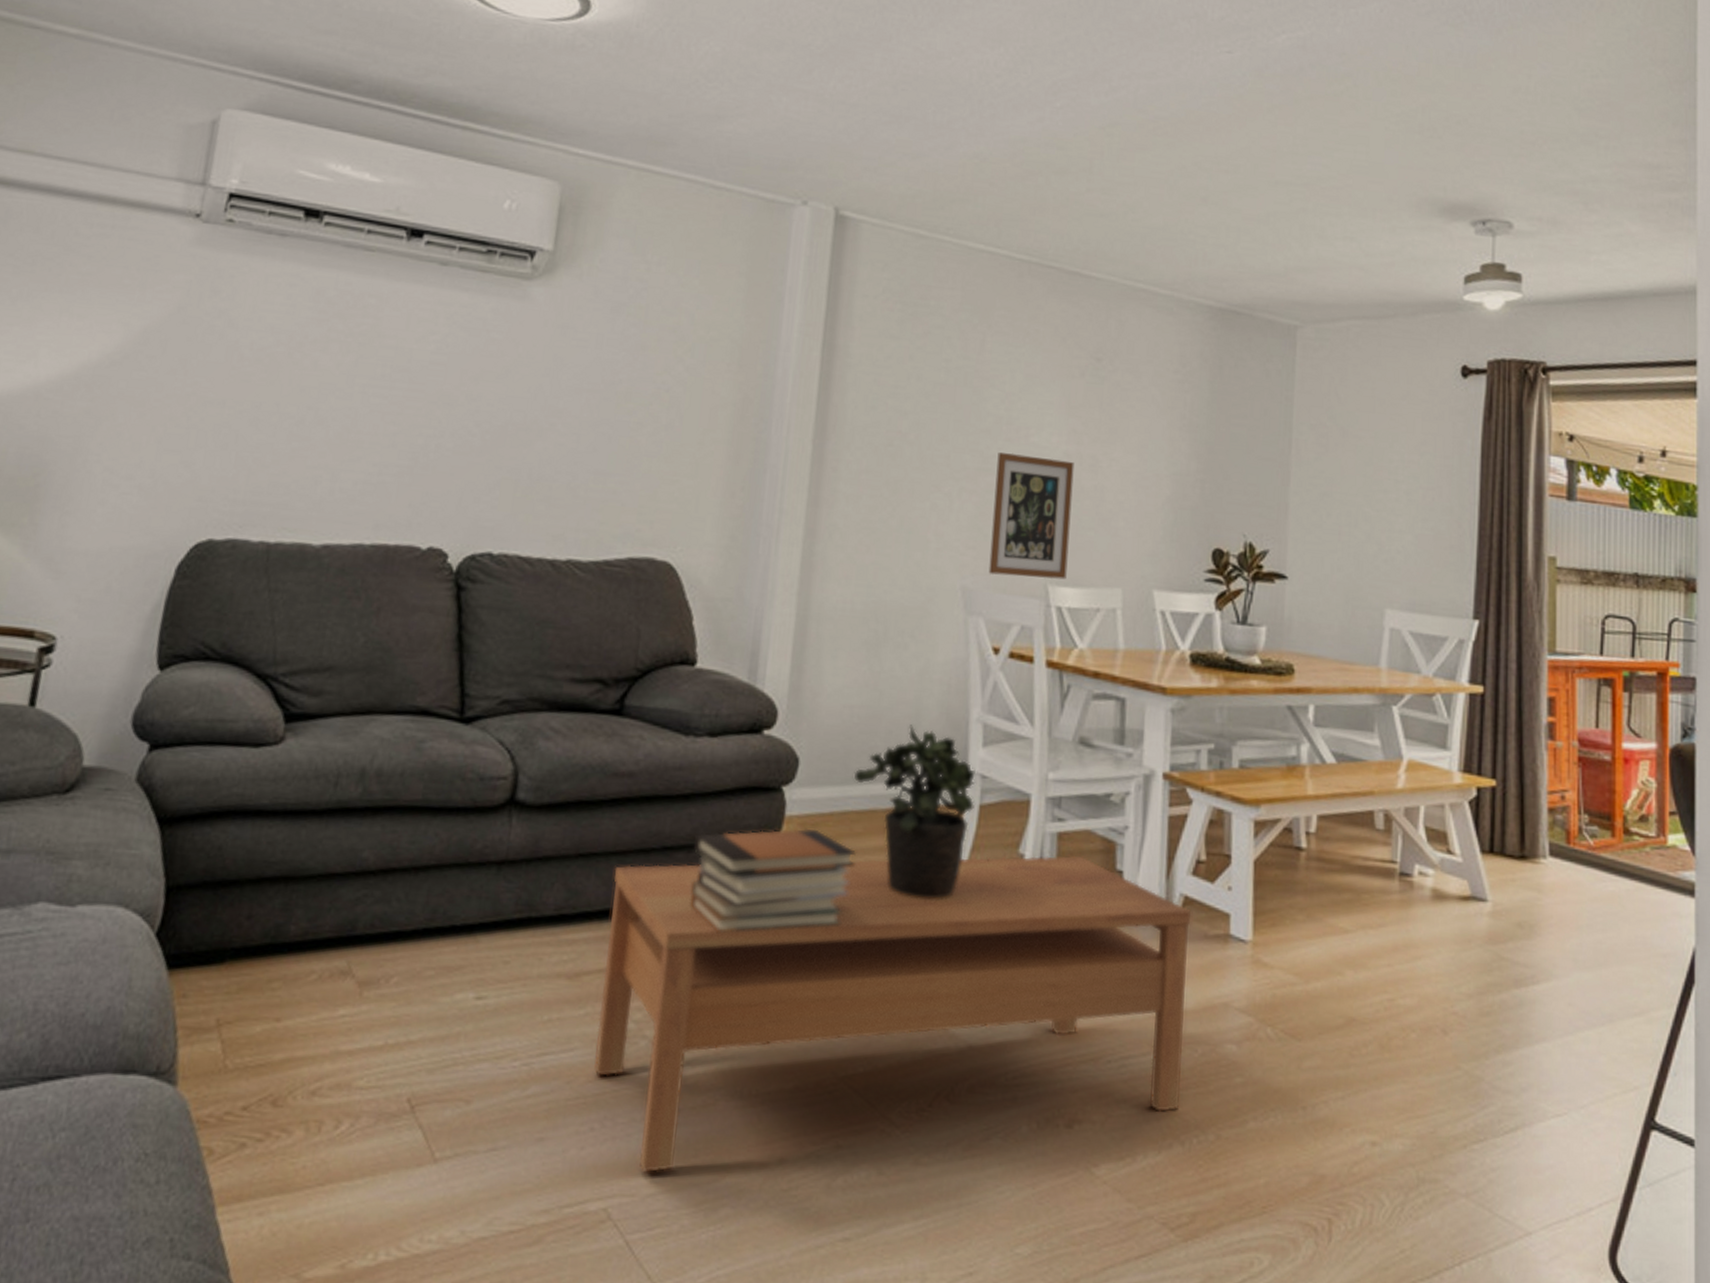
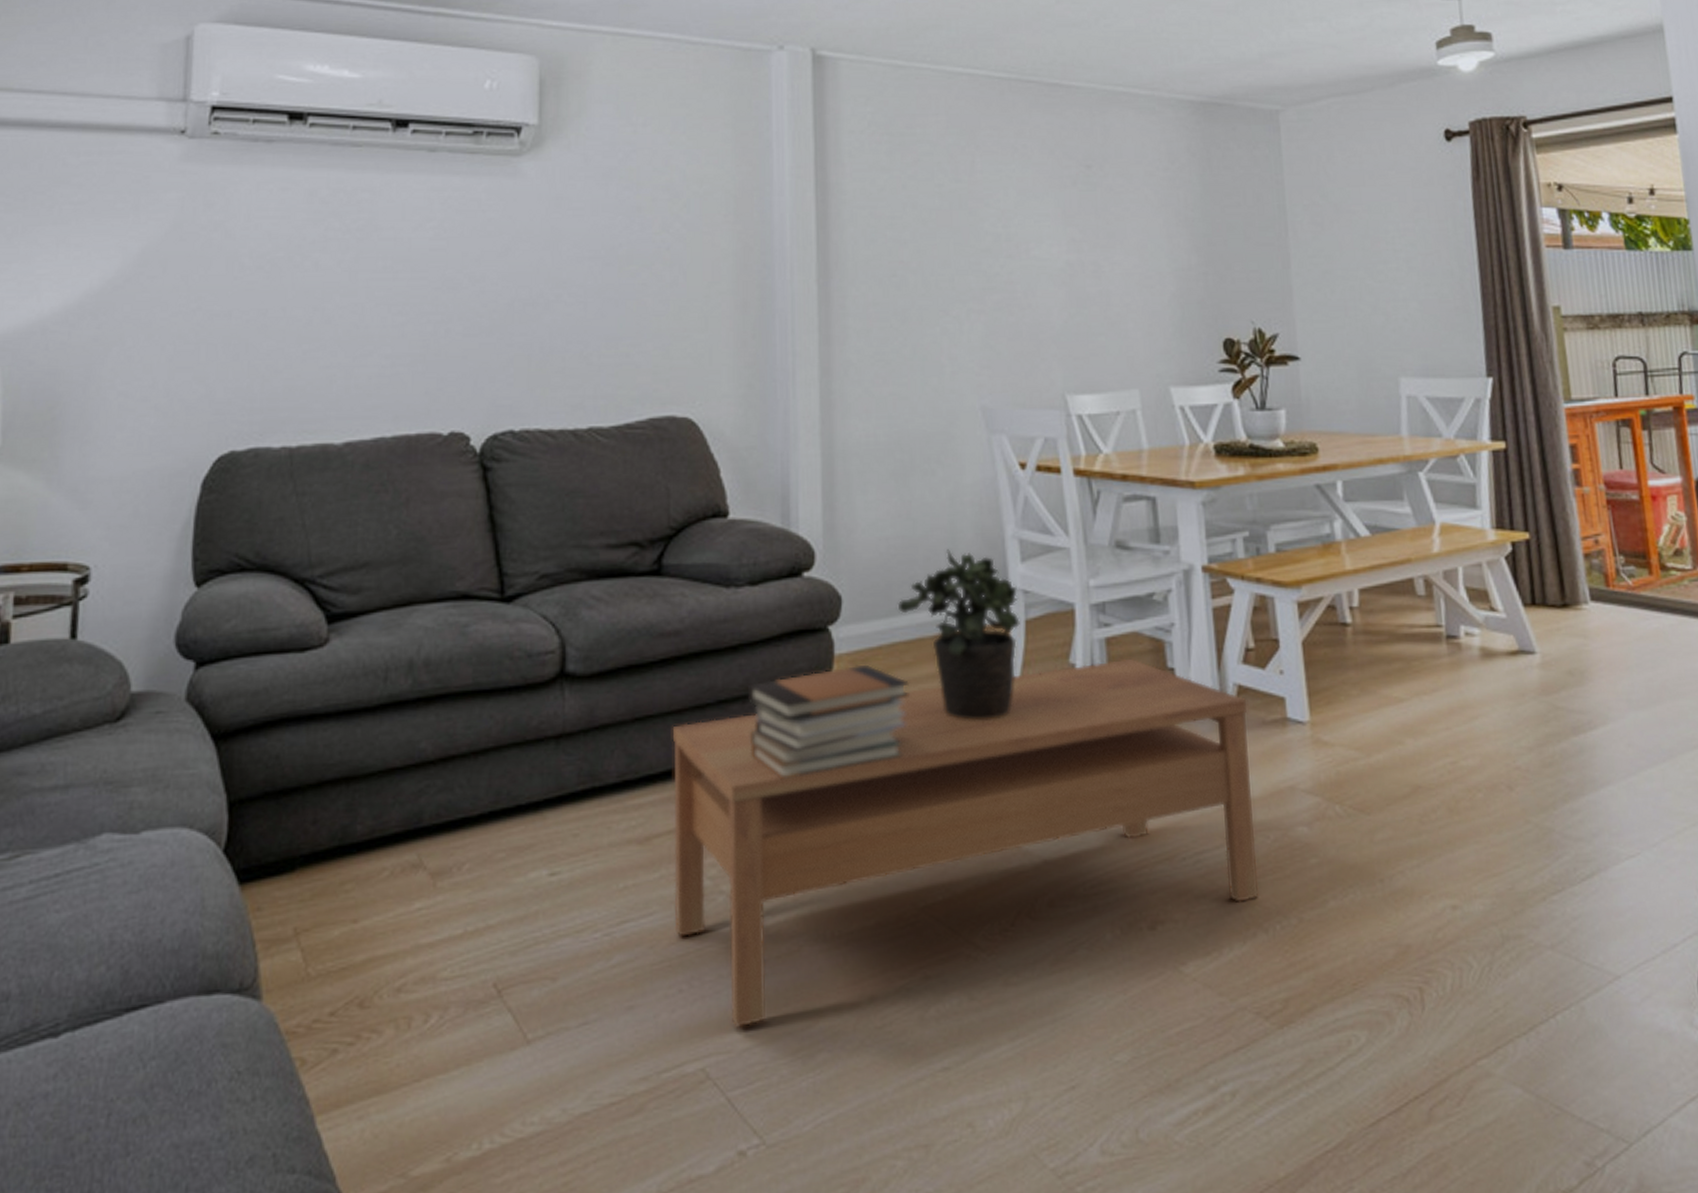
wall art: present [988,452,1075,580] -> none [1001,268,1083,391]

